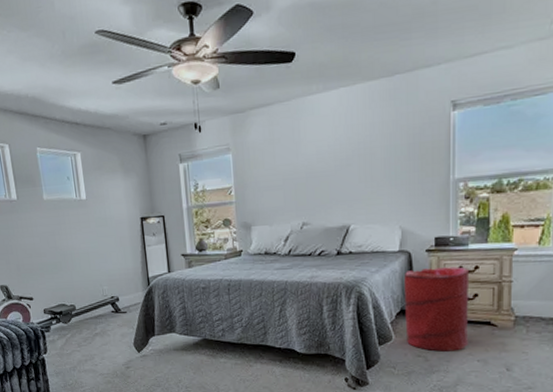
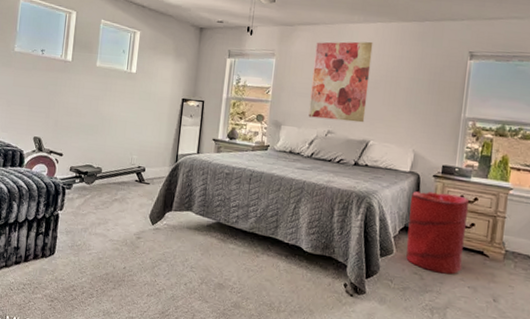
wall art: none [274,112,341,212] -> present [308,41,373,123]

